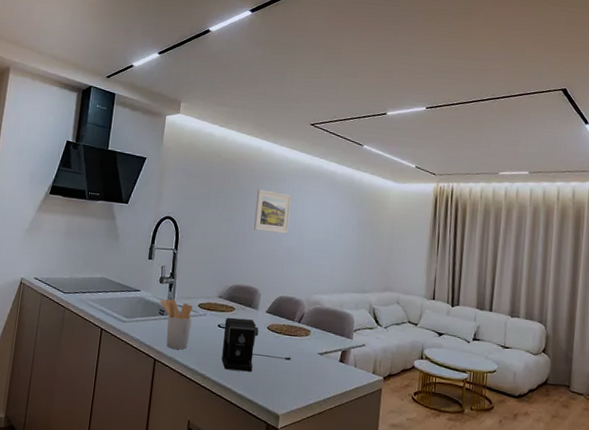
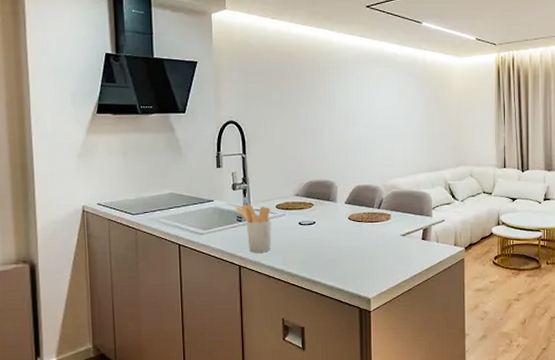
coffee maker: present [221,317,291,372] -> none [305,213,375,264]
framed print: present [254,189,291,234] -> none [320,80,357,123]

